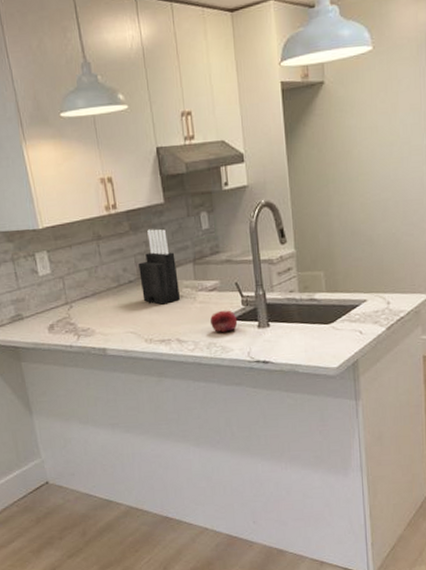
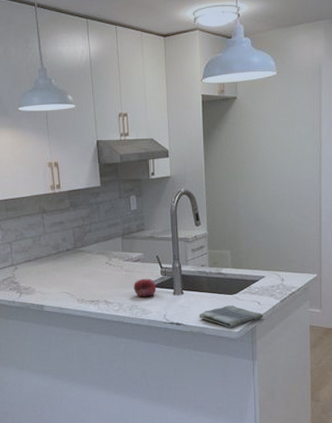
knife block: present [138,229,181,305] -> none [76,207,110,271]
dish towel: none [289,336,366,364] -> present [199,304,263,328]

